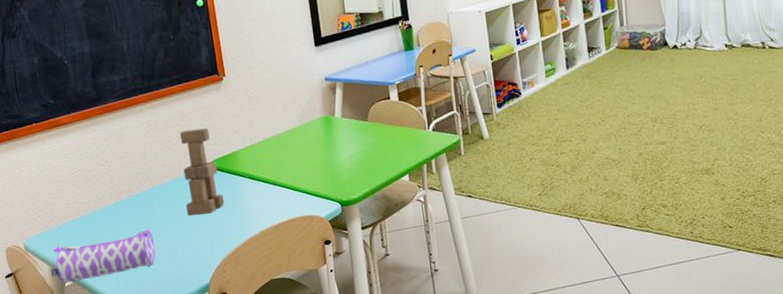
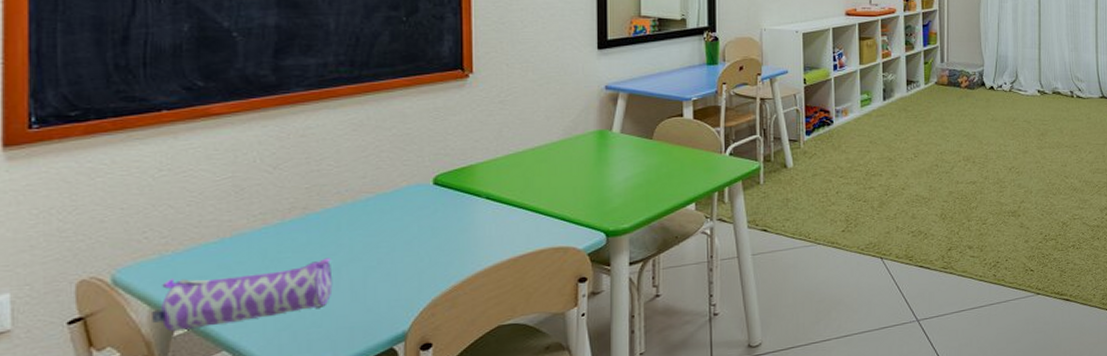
toy blocks: present [180,128,225,217] -> none [388,134,448,244]

